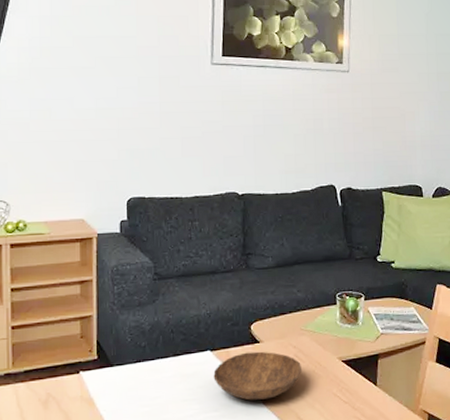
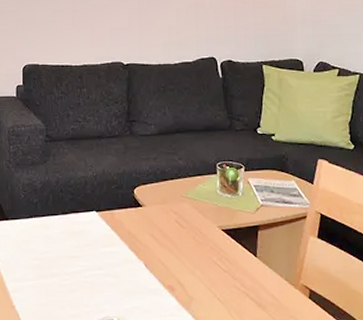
bowl: present [213,351,301,400] -> none [98,215,182,262]

